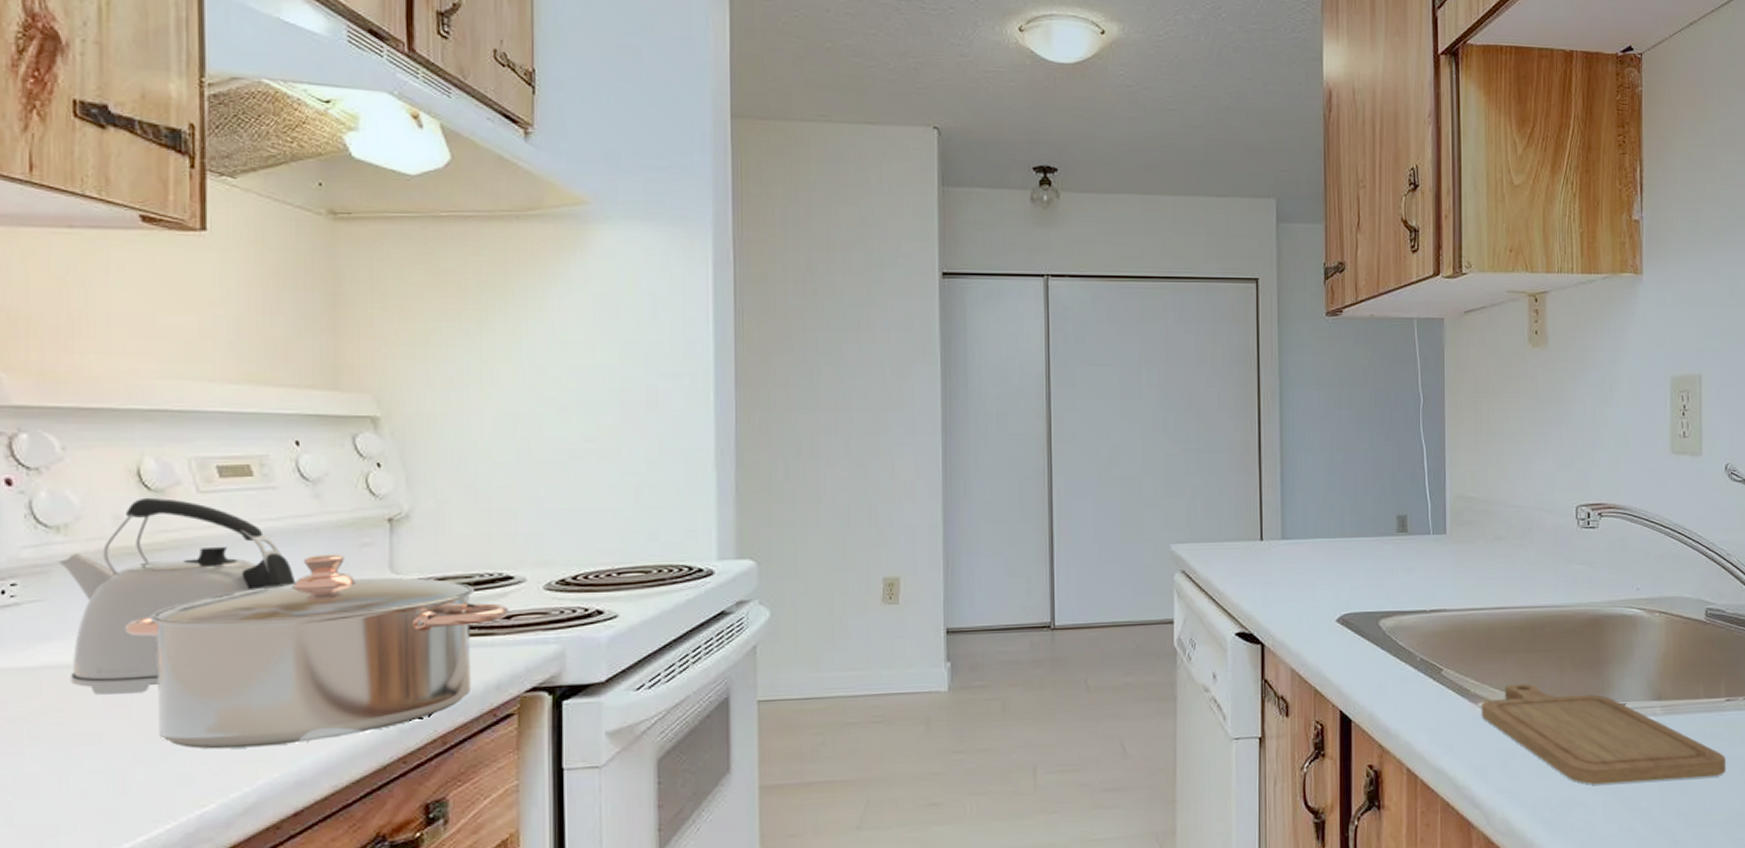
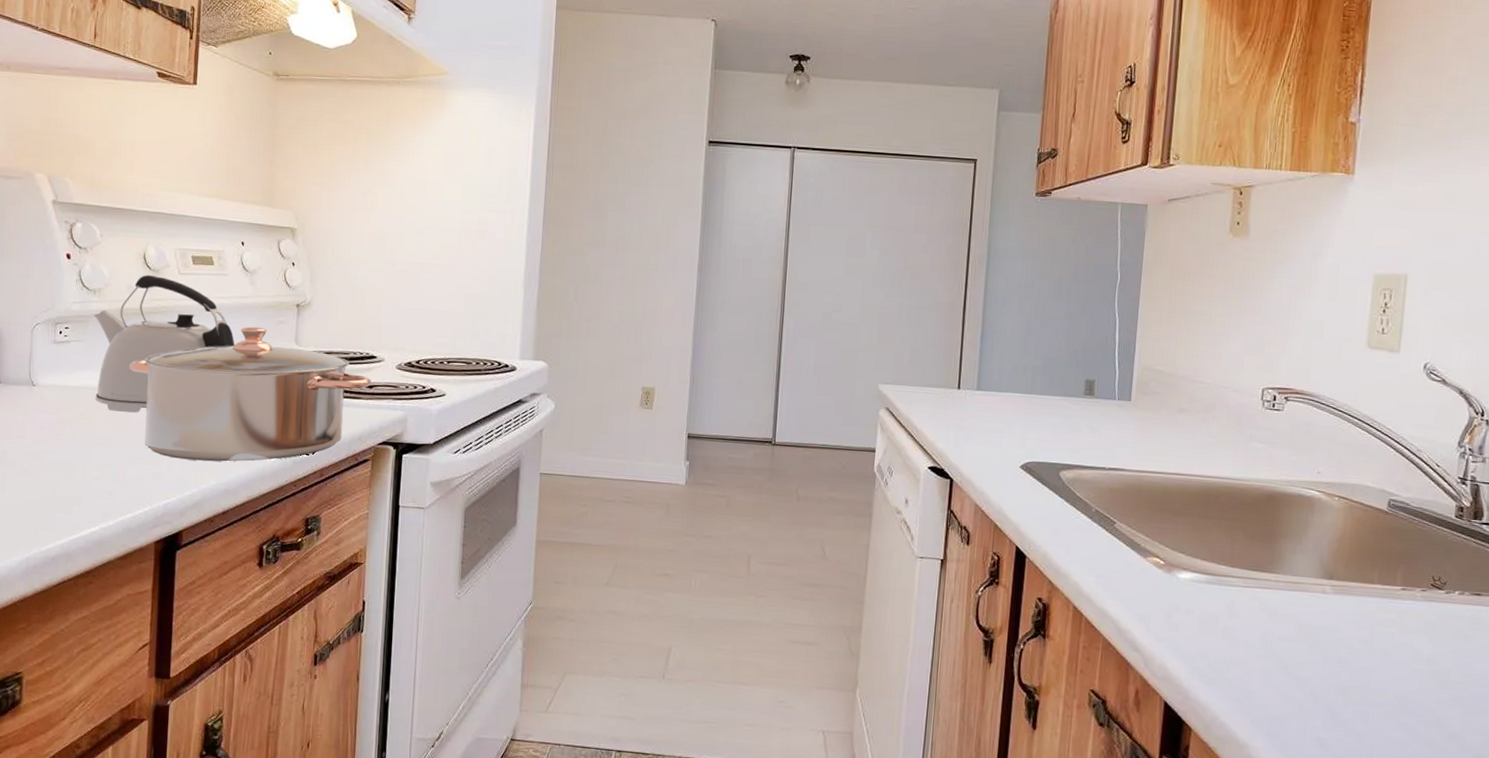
chopping board: present [1481,683,1726,785] -> none [1149,544,1396,660]

